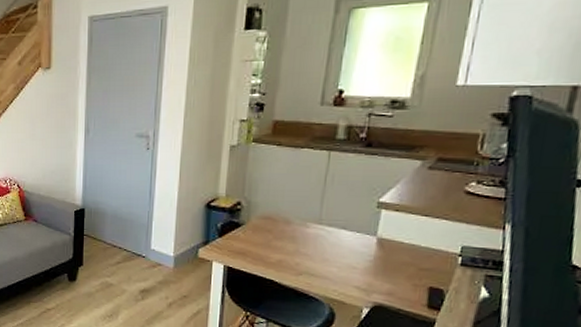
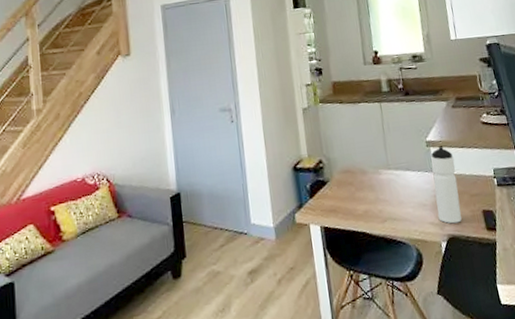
water bottle: none [367,210,411,294] -> present [431,146,462,224]

